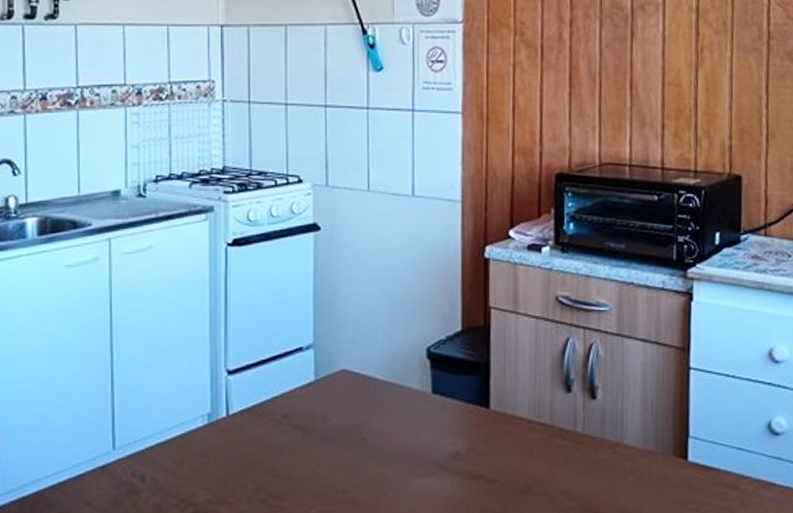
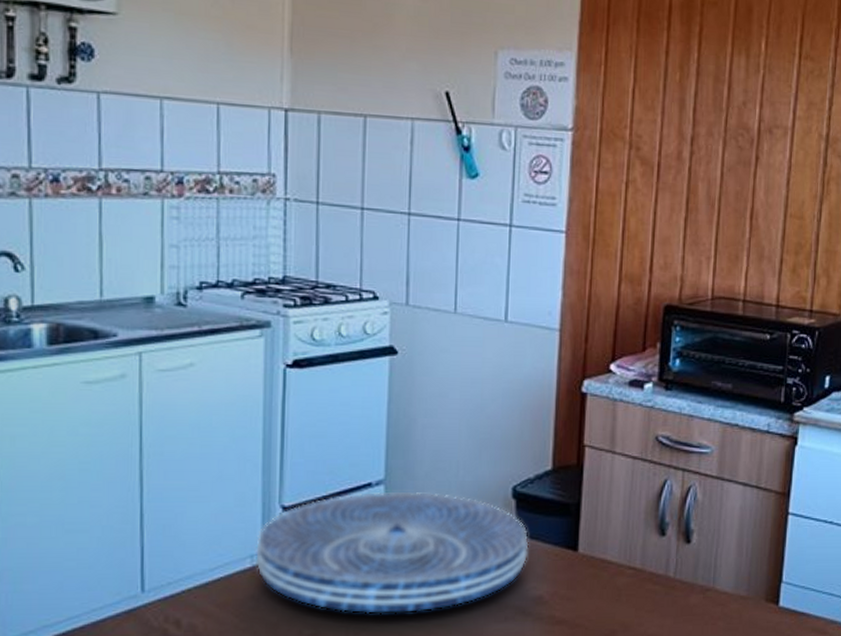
placemat: none [205,355,445,470] -> present [254,491,529,615]

